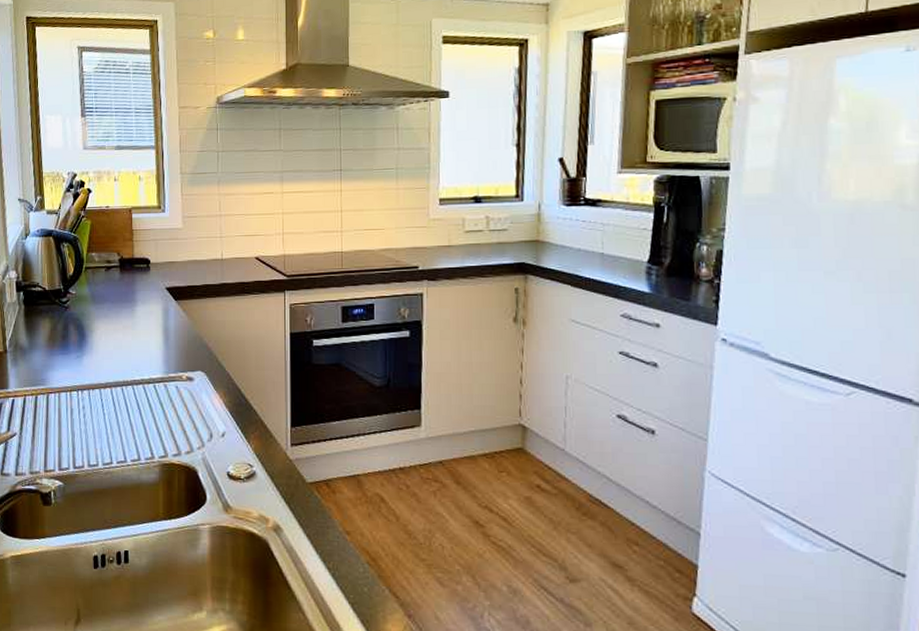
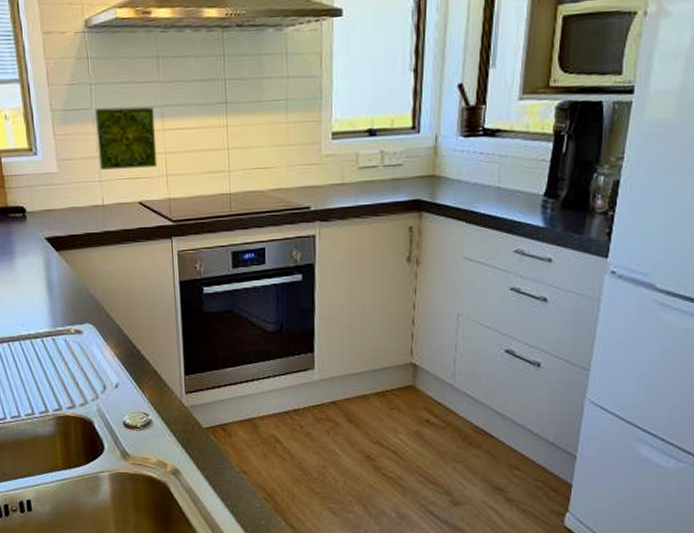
decorative tile: none [221,172,275,227] -> present [95,107,158,170]

